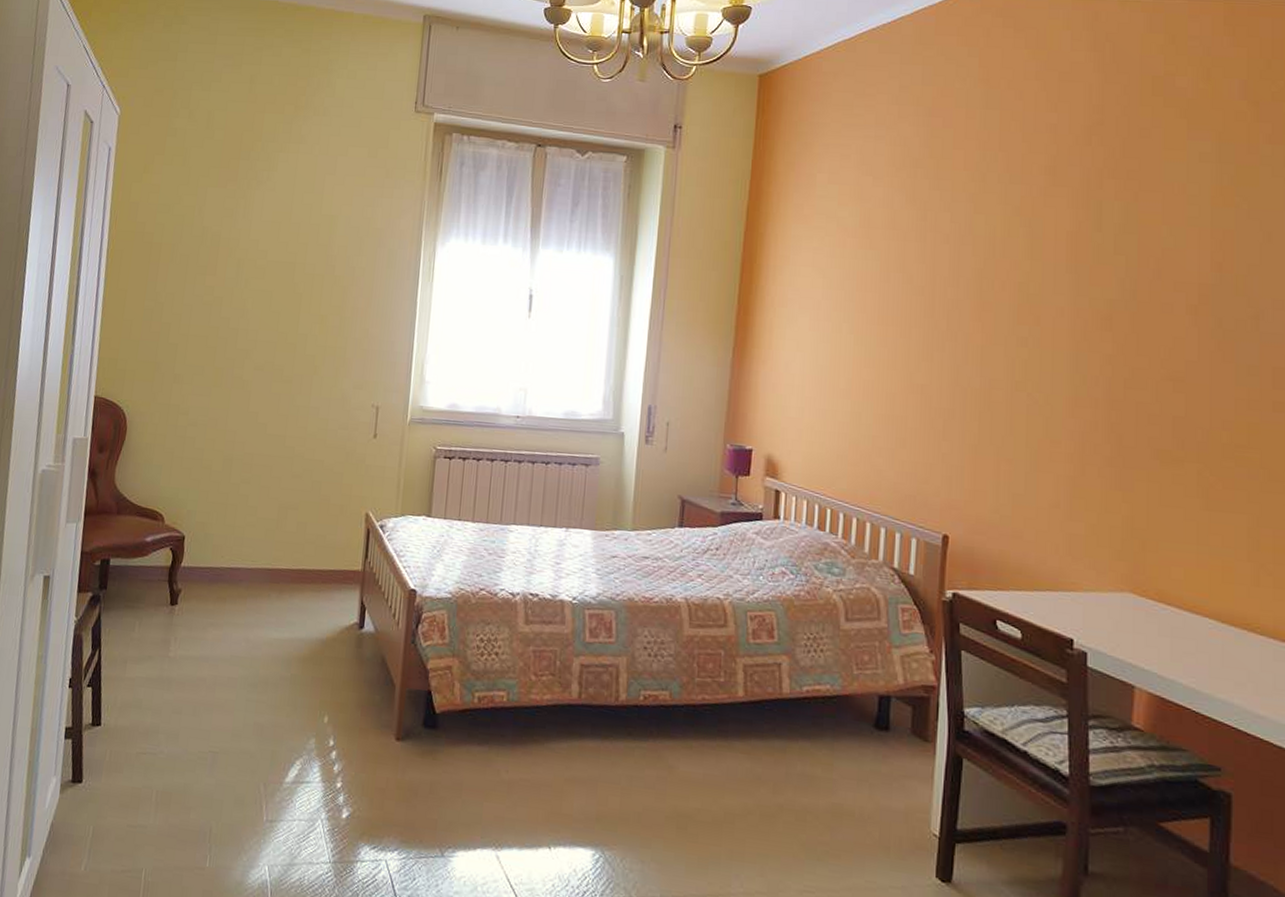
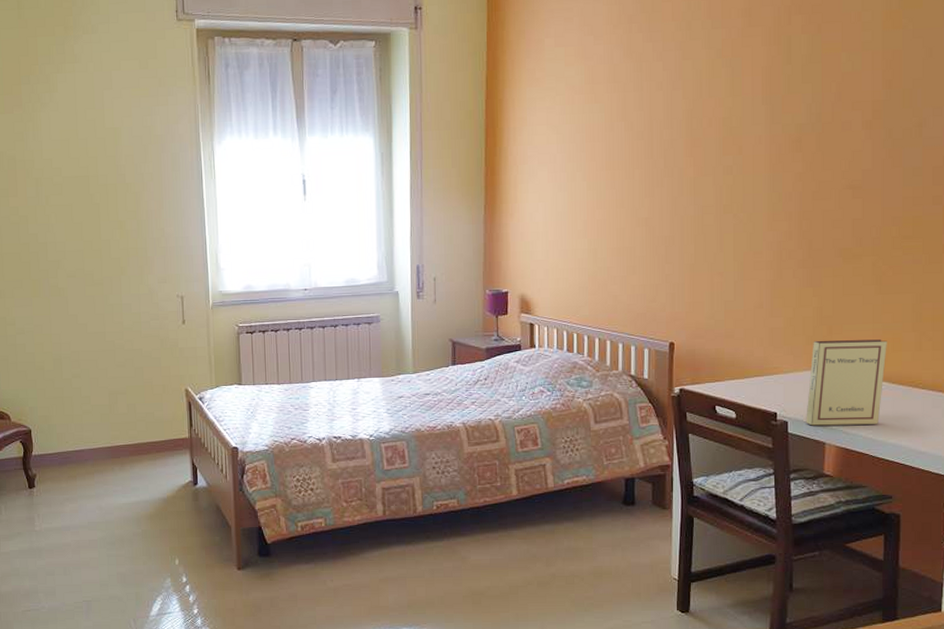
book: none [1110,556,1215,672] -> present [806,339,887,426]

